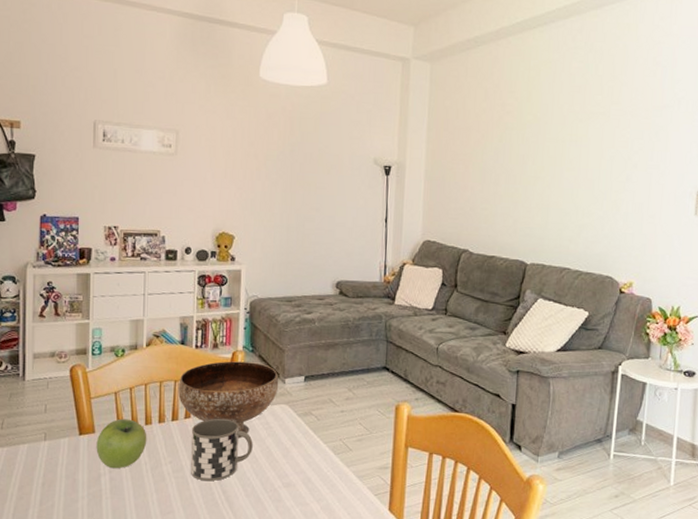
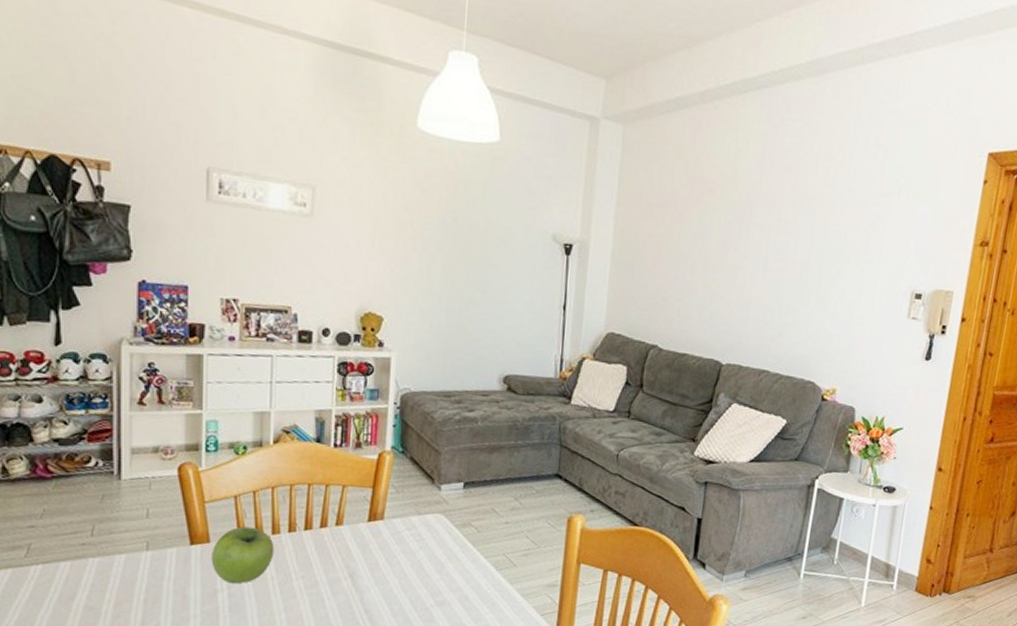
bowl: present [178,361,279,439] -> none [313,463,434,551]
cup: present [190,418,253,482] -> none [326,527,402,599]

